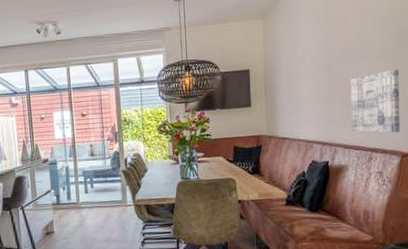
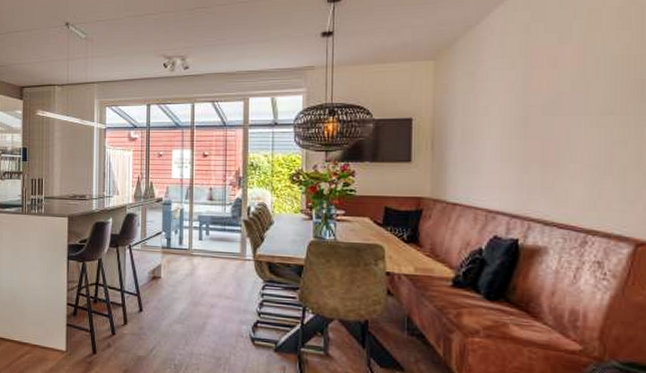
wall art: present [350,68,400,133] -> none [556,129,636,213]

